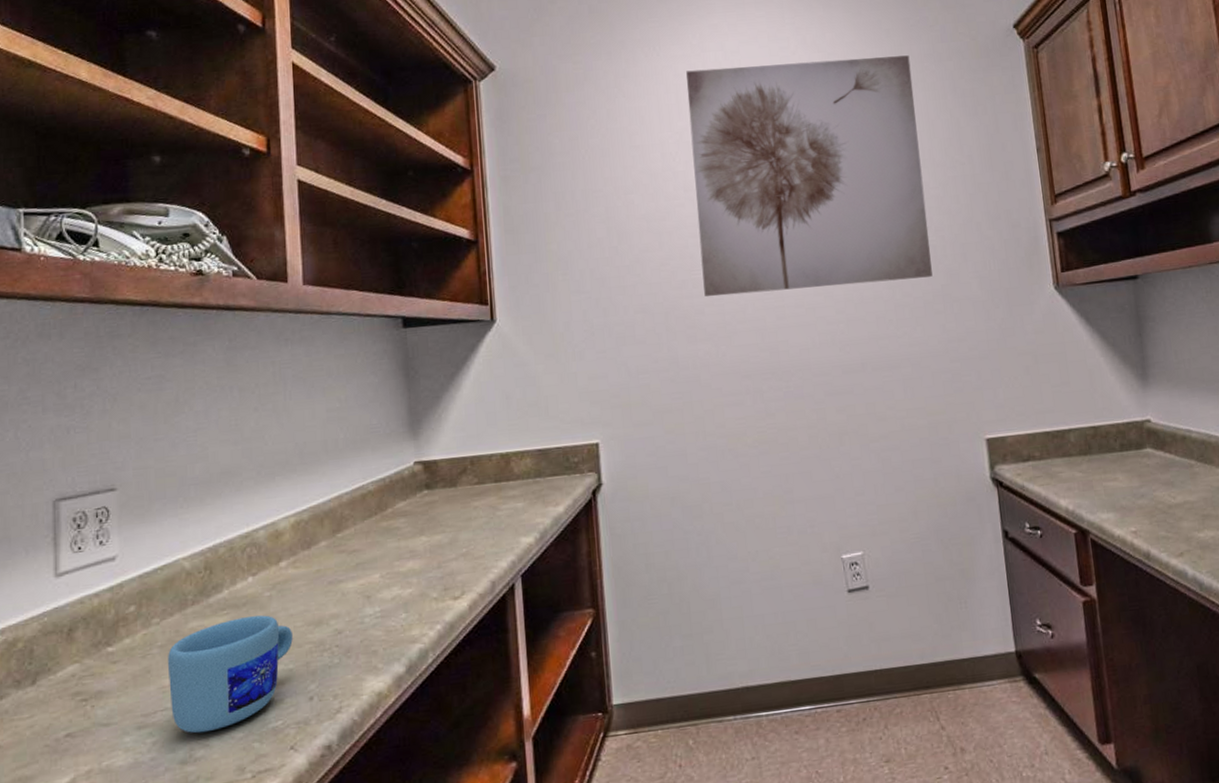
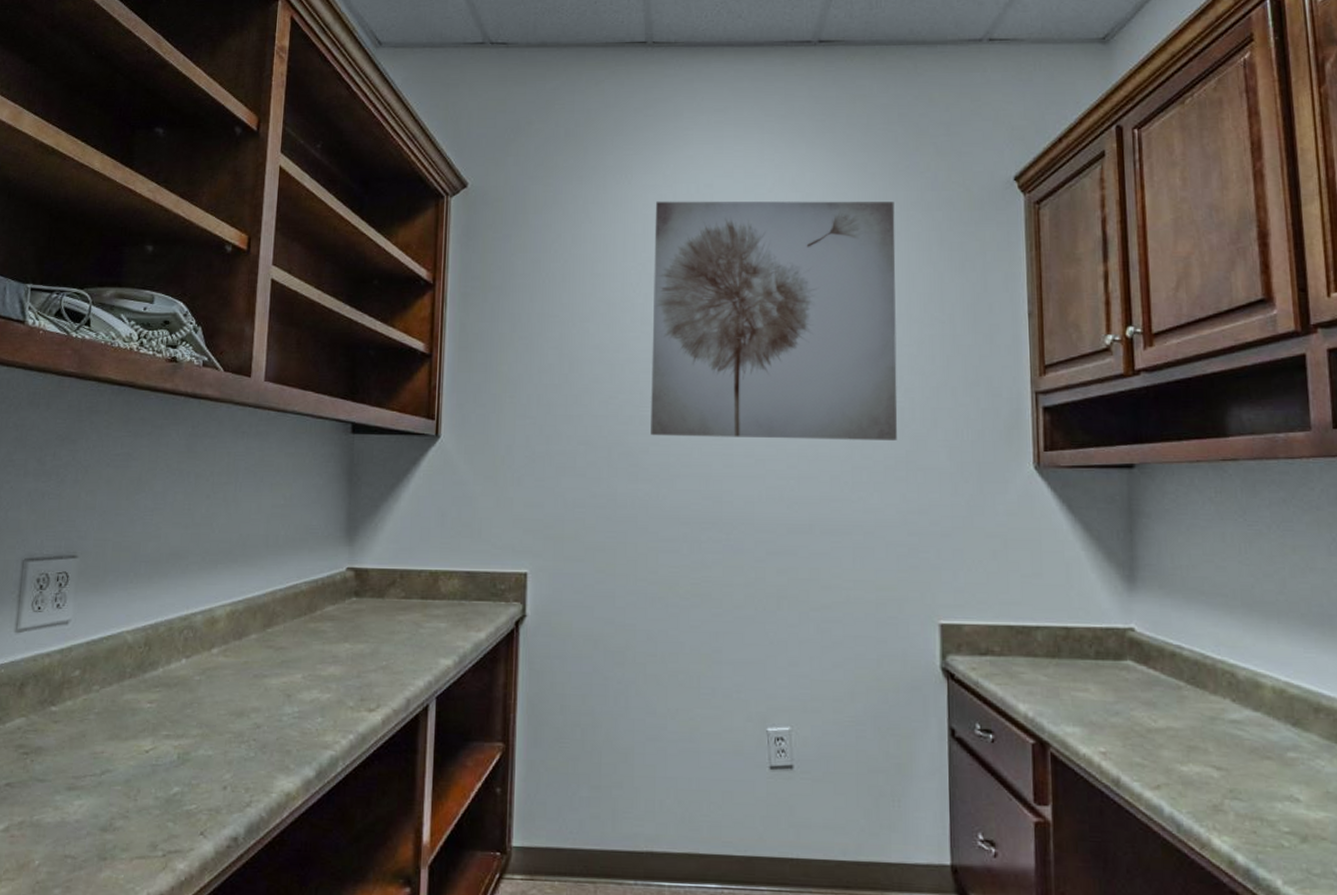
mug: present [168,615,293,734] -> none [99,697,216,804]

